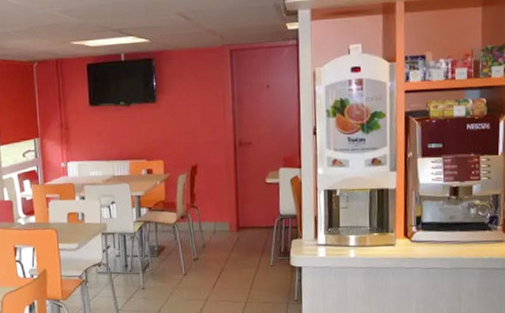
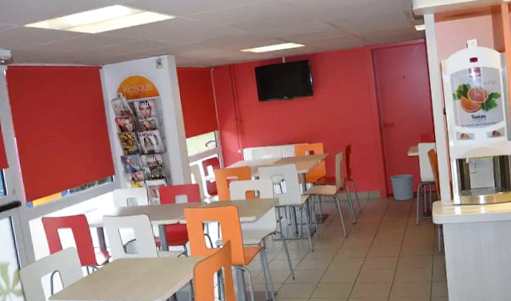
waste bin: none [242,204,271,237] -> present [390,174,415,201]

